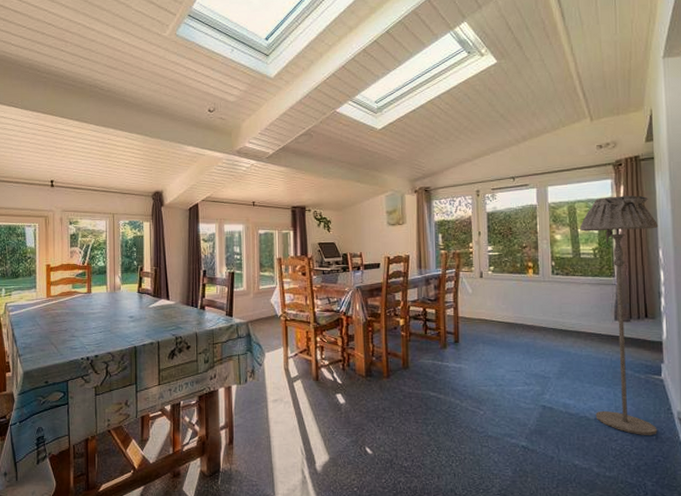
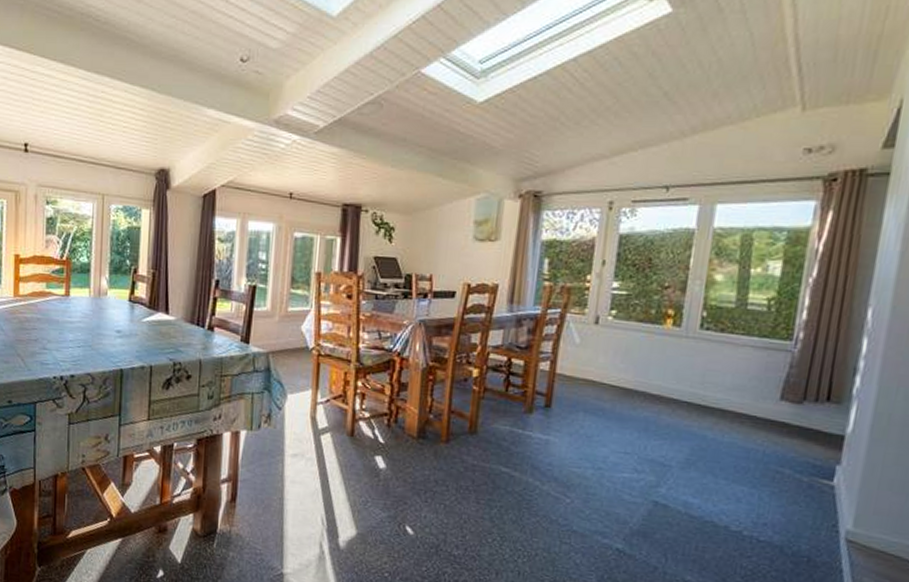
floor lamp: present [580,195,659,435] -> none [726,225,876,557]

